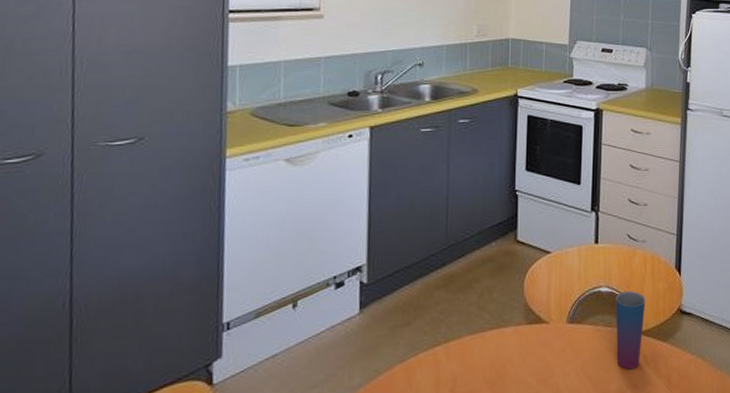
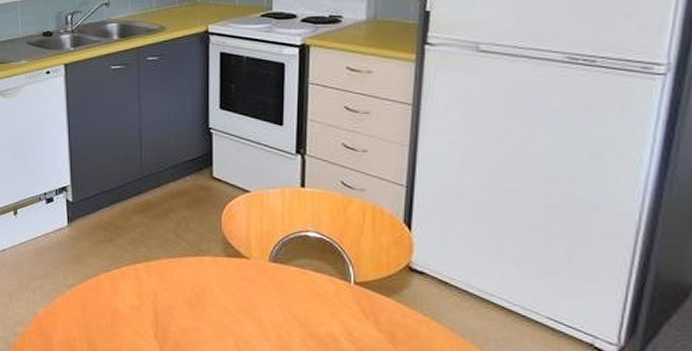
cup: present [616,291,646,370] -> none [327,239,364,318]

